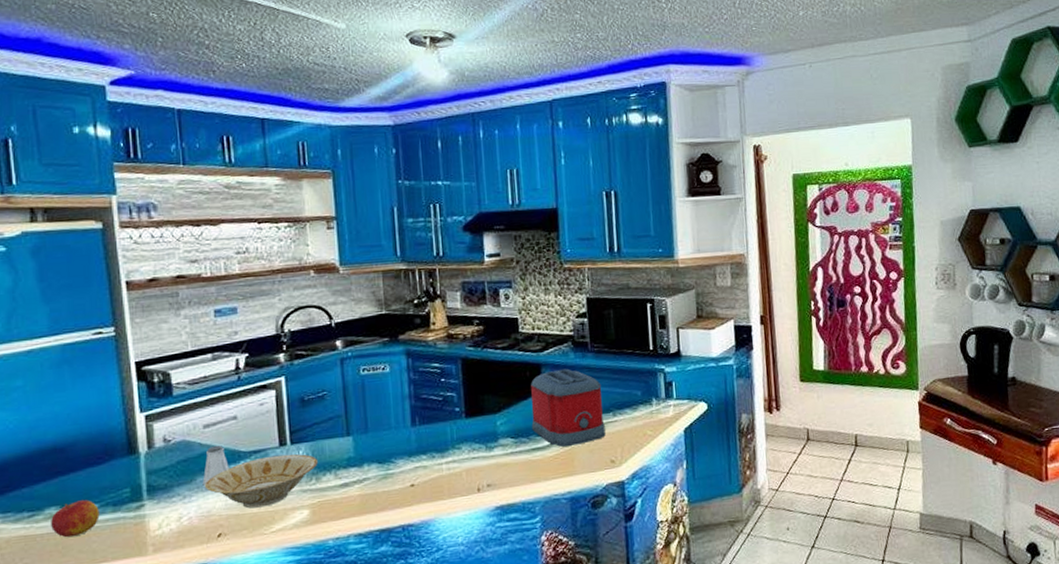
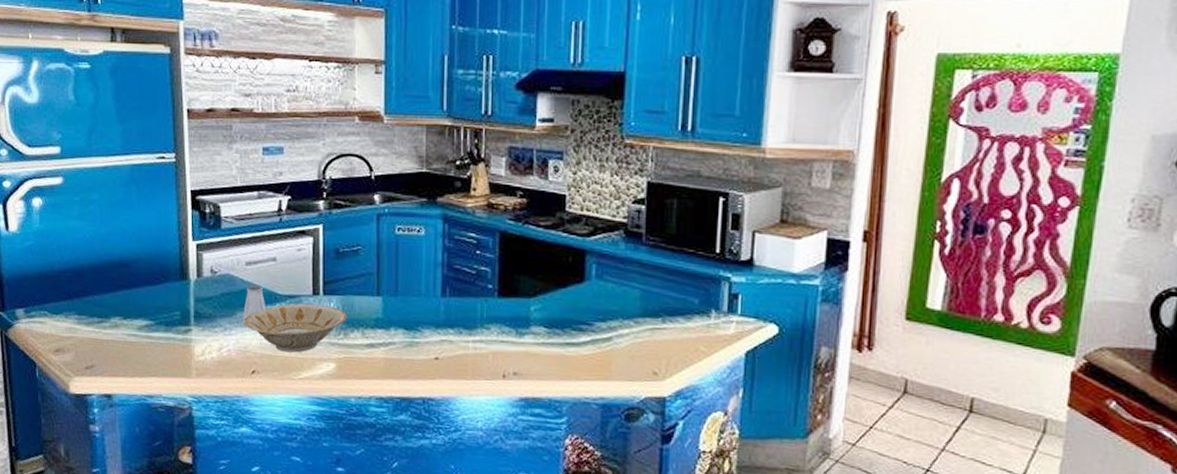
apple: present [51,500,100,538] -> none [115,315,154,348]
toaster: present [531,368,606,447] -> none [568,259,653,348]

